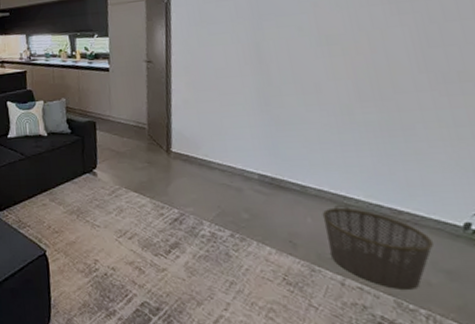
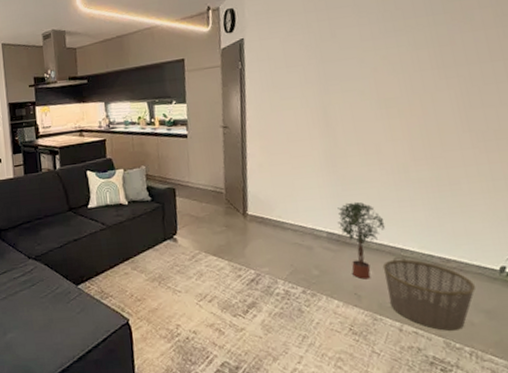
potted tree: none [270,143,326,227] -> present [337,201,386,280]

